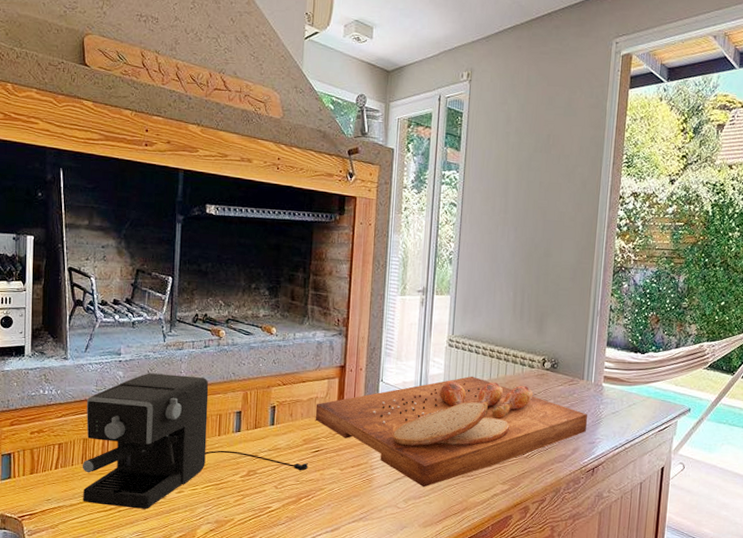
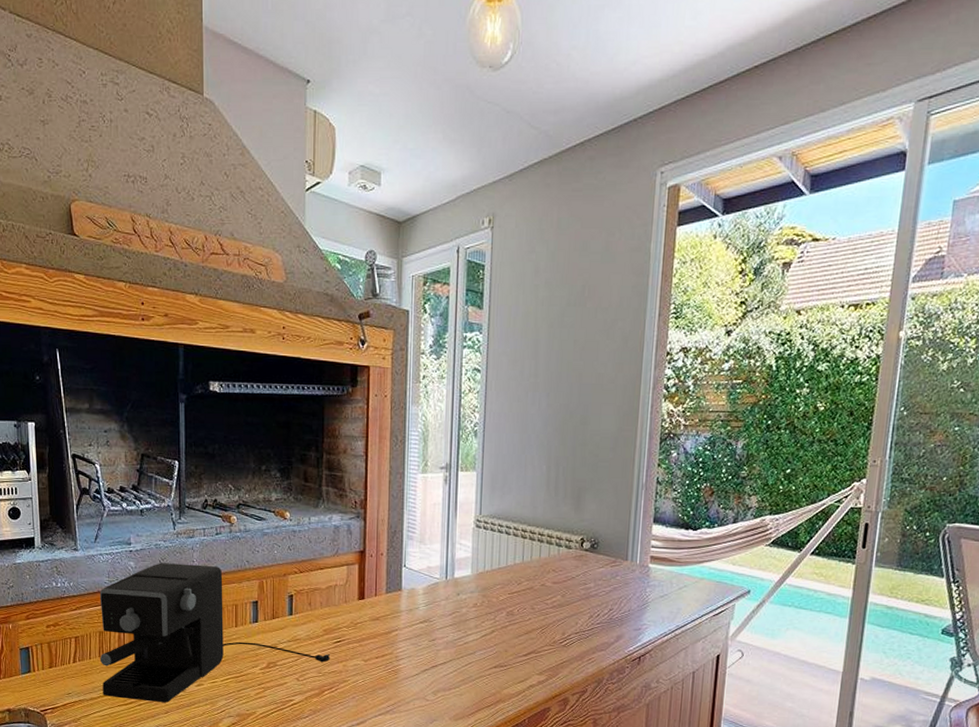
cutting board: present [315,376,587,487] -> none [335,559,632,679]

